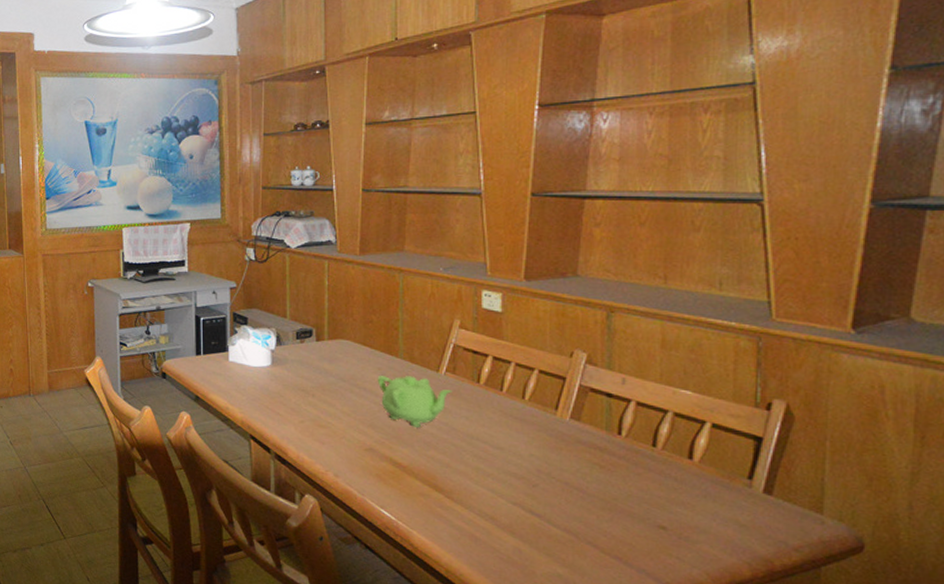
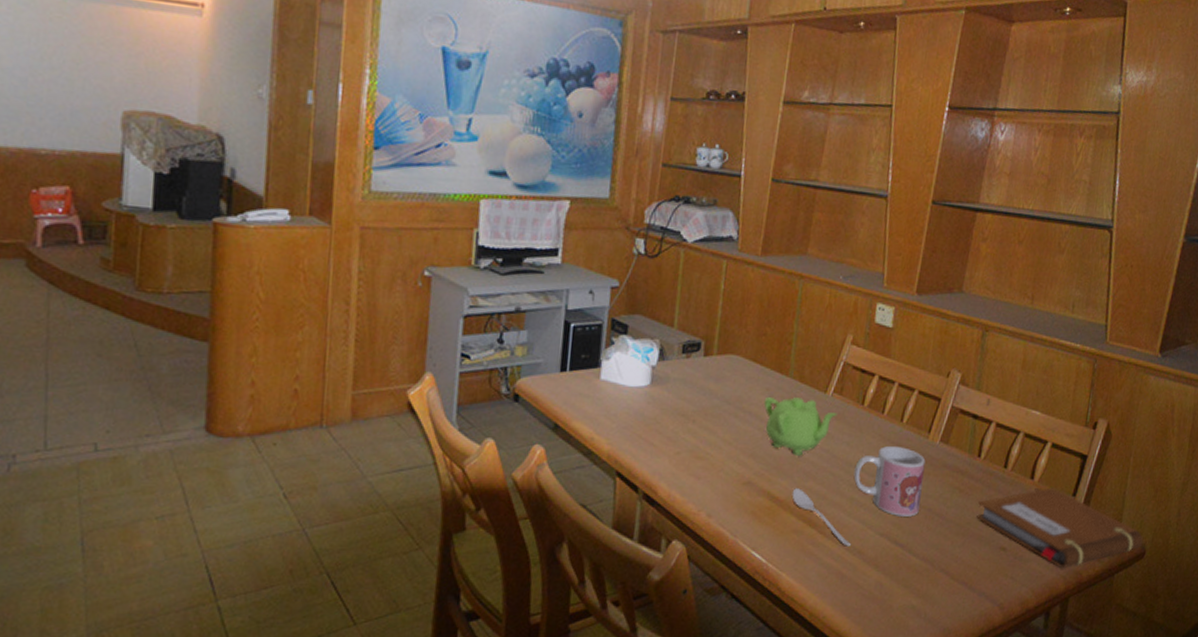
spoon: none [414,456,483,512] -> present [792,488,852,547]
mug: none [477,420,556,489] -> present [853,445,926,517]
notebook: none [624,469,858,554] -> present [976,487,1143,568]

